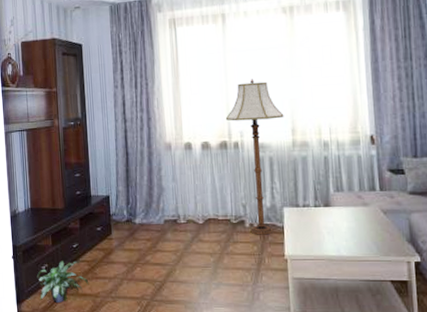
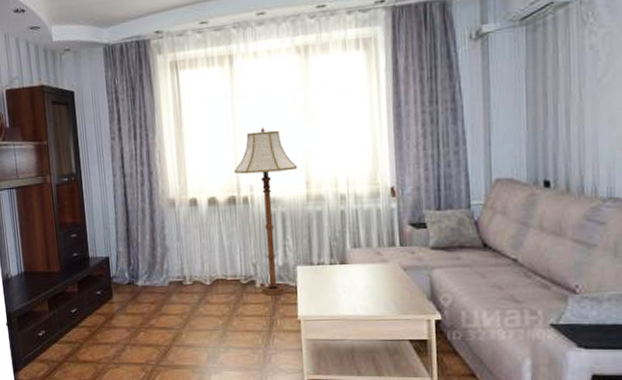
potted plant: present [36,261,89,302] -> none [33,327,90,370]

